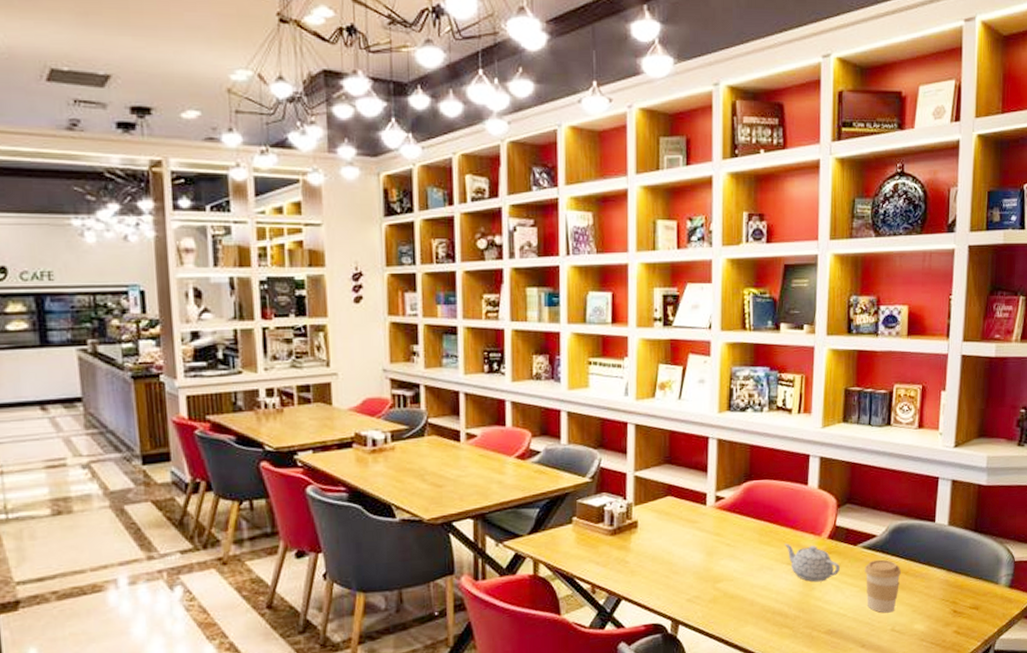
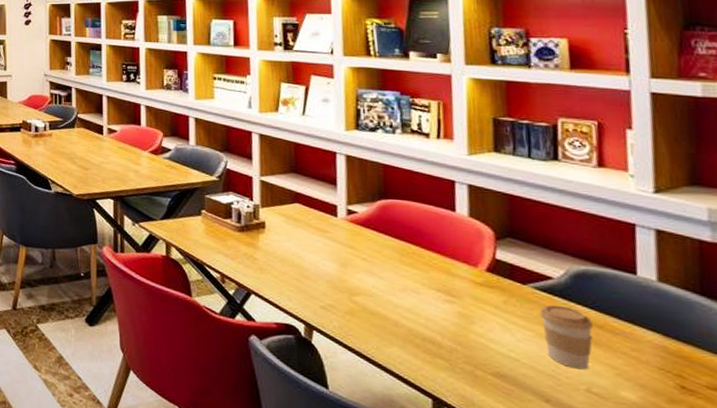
teapot: present [784,543,840,582] -> none [431,268,506,317]

